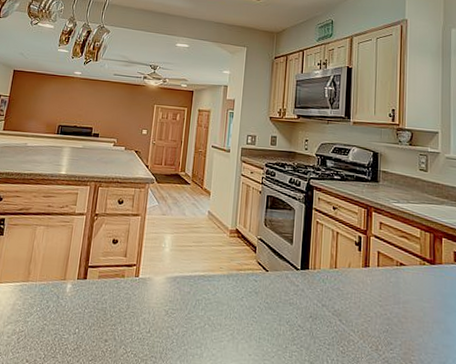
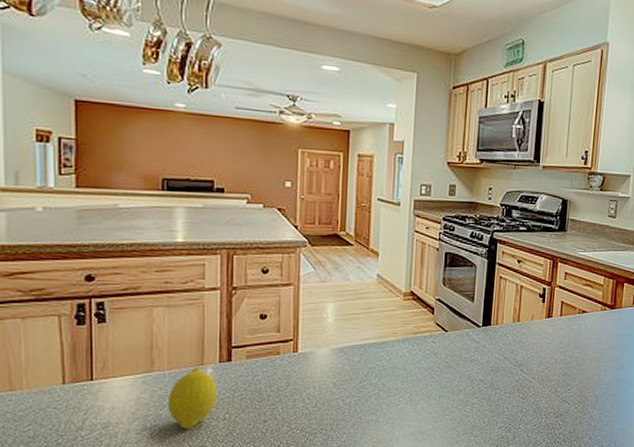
fruit: none [34,281,73,339] -> present [168,367,219,430]

